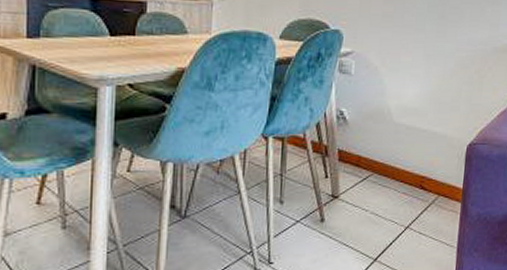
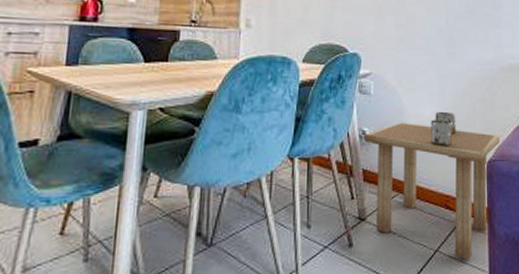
side table: none [341,93,485,236] -> present [364,111,500,260]

